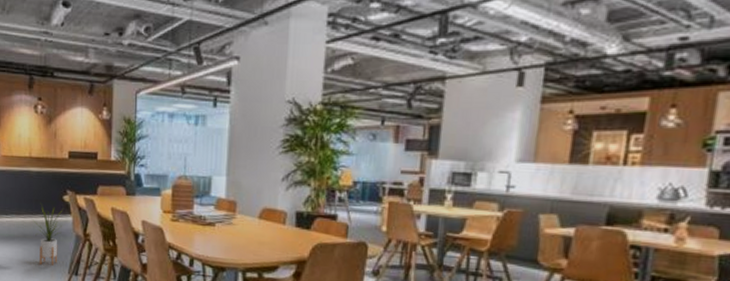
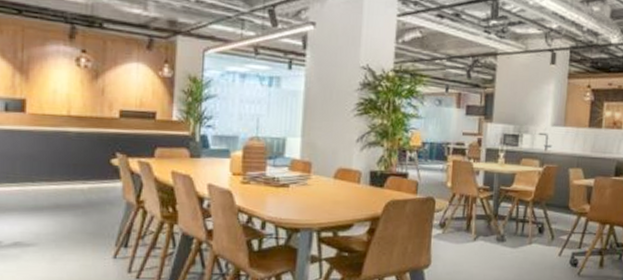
house plant: present [32,206,64,266] -> none [68,171,112,238]

